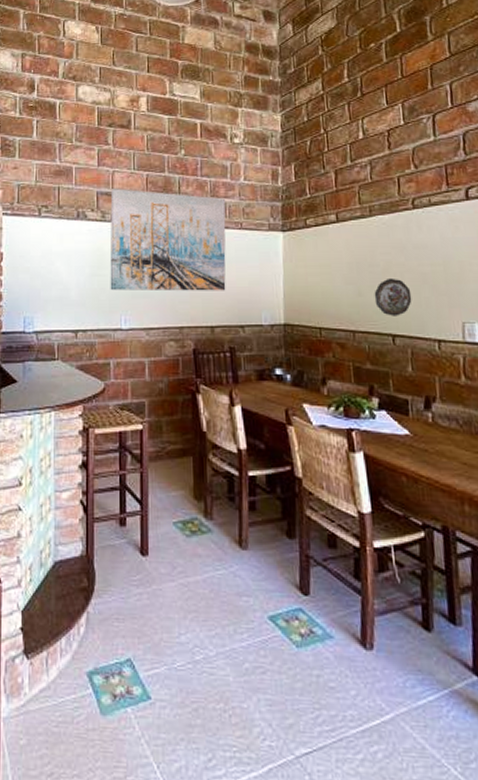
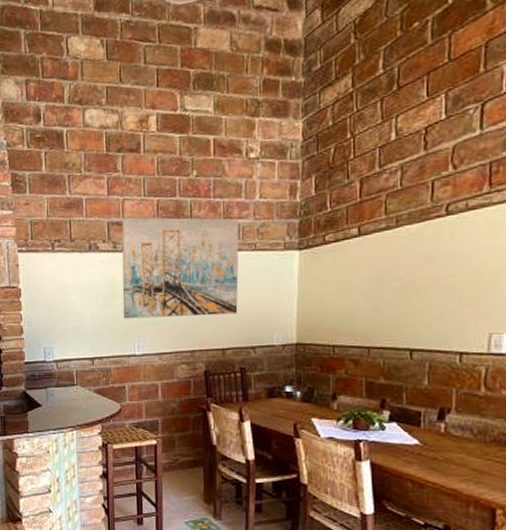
decorative plate: present [374,277,412,316] -> none [394,291,435,331]

